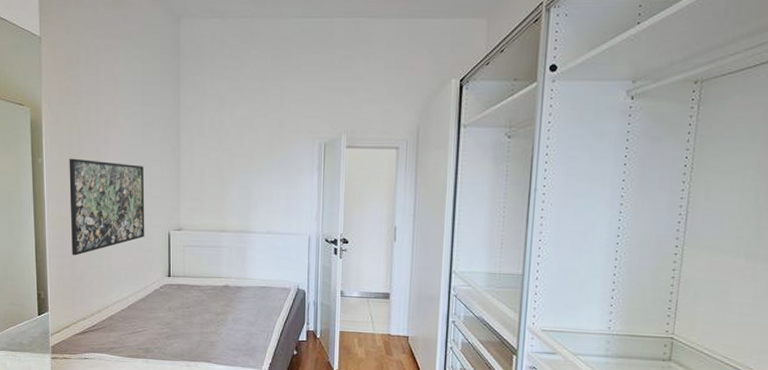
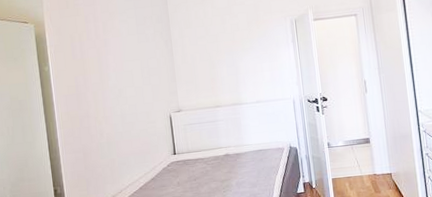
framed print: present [69,158,145,256] -> none [73,60,149,150]

